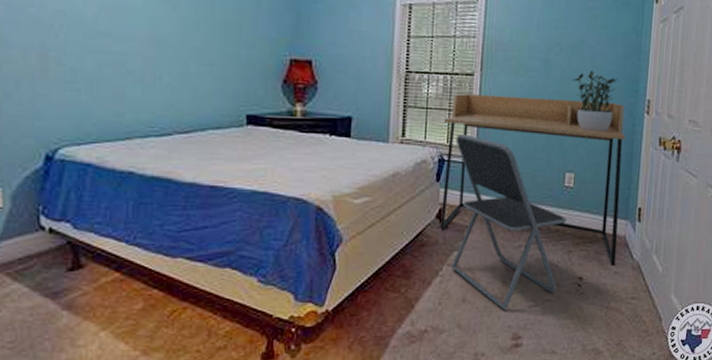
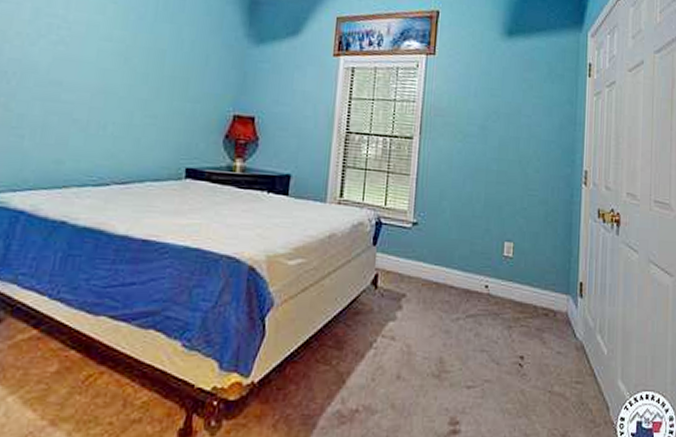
desk: present [439,94,626,267] -> none [374,156,564,346]
folding chair: present [451,133,567,311] -> none [386,196,506,391]
potted plant: present [571,71,618,132] -> none [509,139,555,202]

